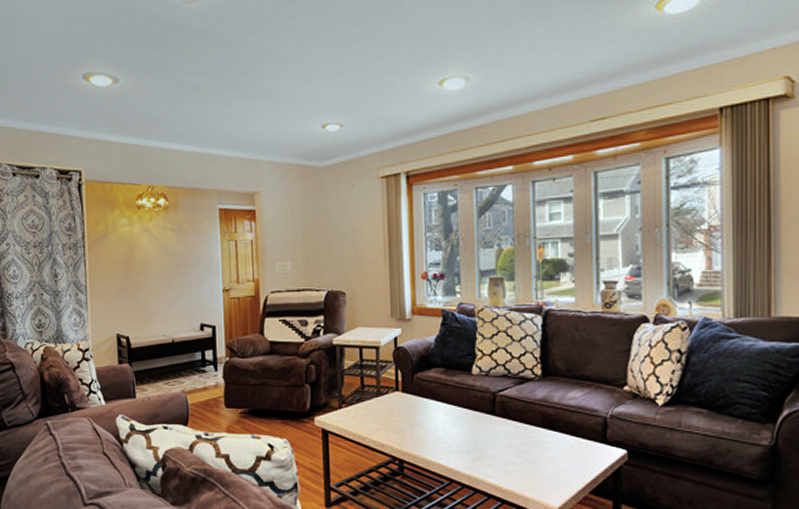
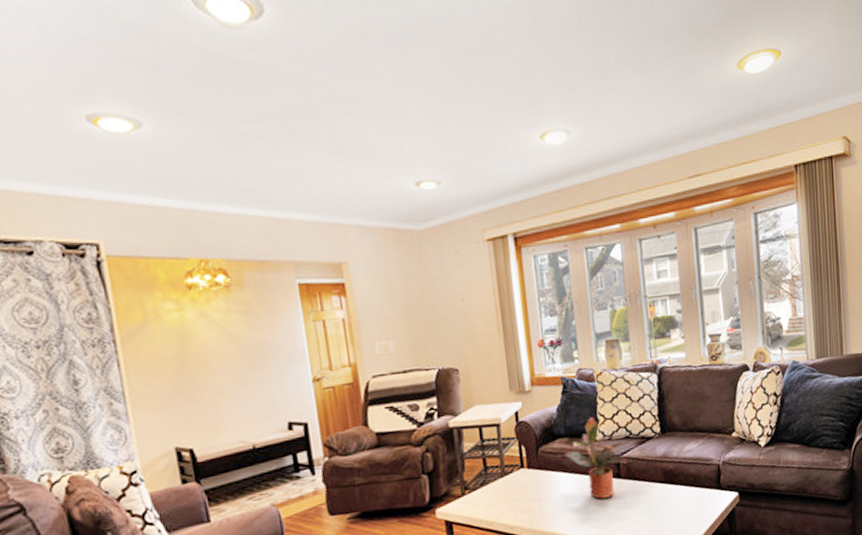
potted plant: none [438,350,503,433] -> present [563,416,627,499]

